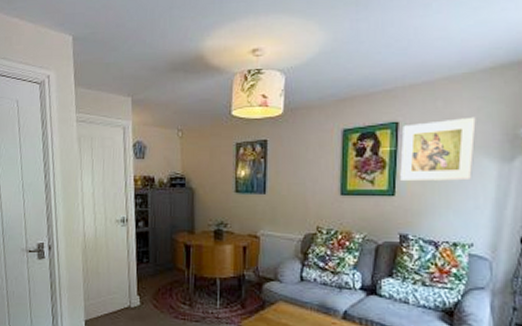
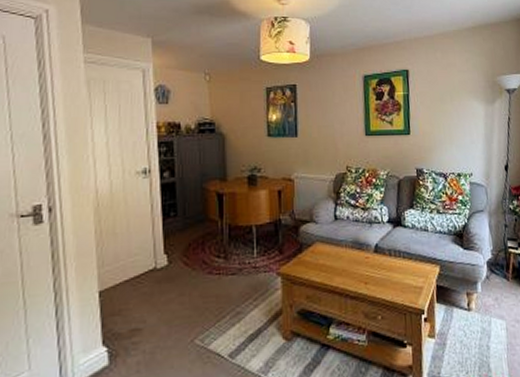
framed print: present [400,116,476,181] -> none [412,66,467,121]

